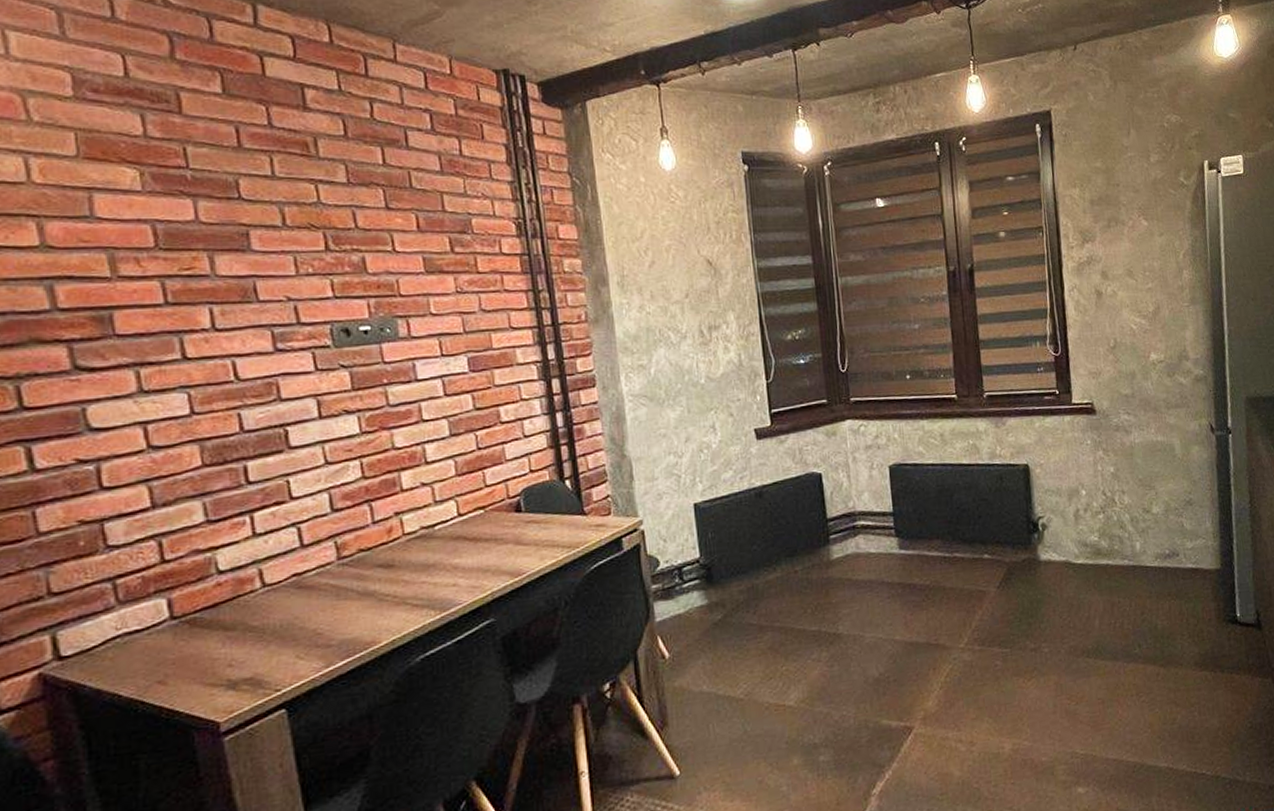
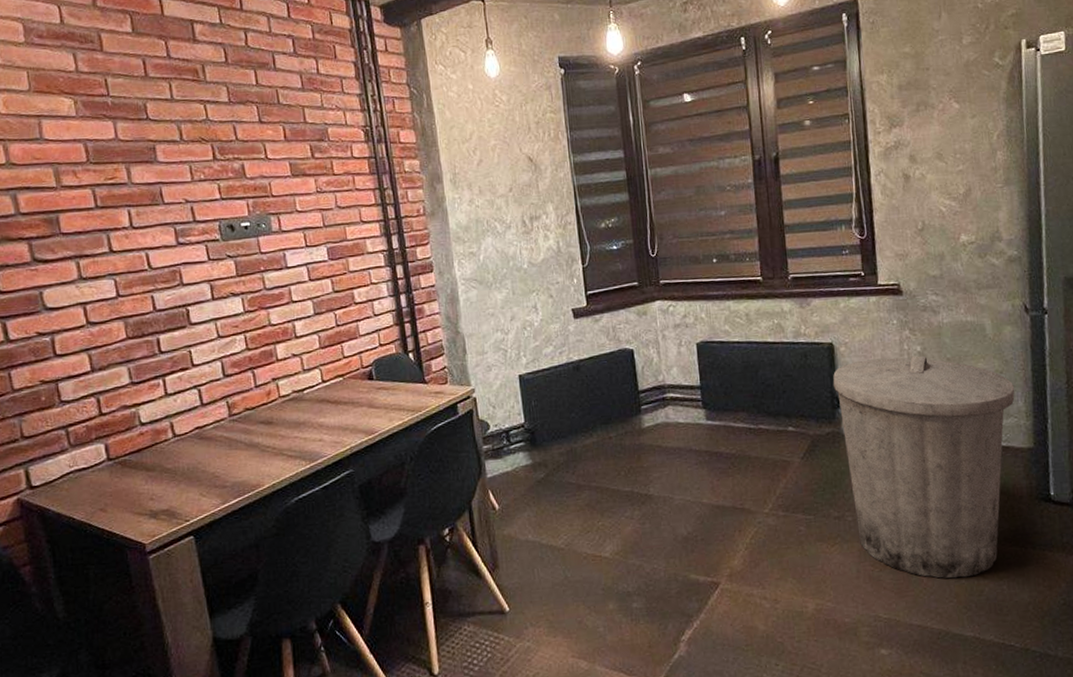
trash can: none [1028,477,1203,709] -> present [833,355,1015,579]

